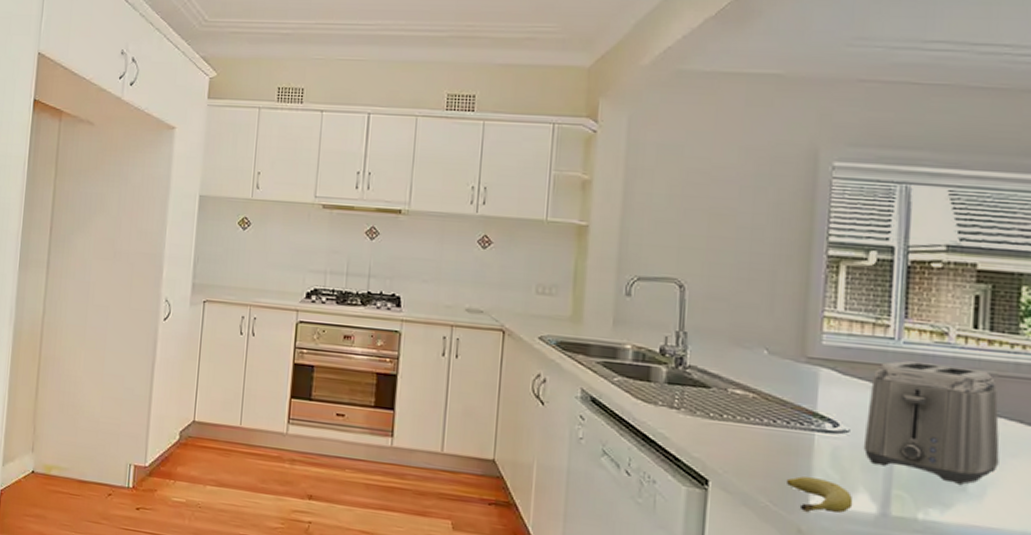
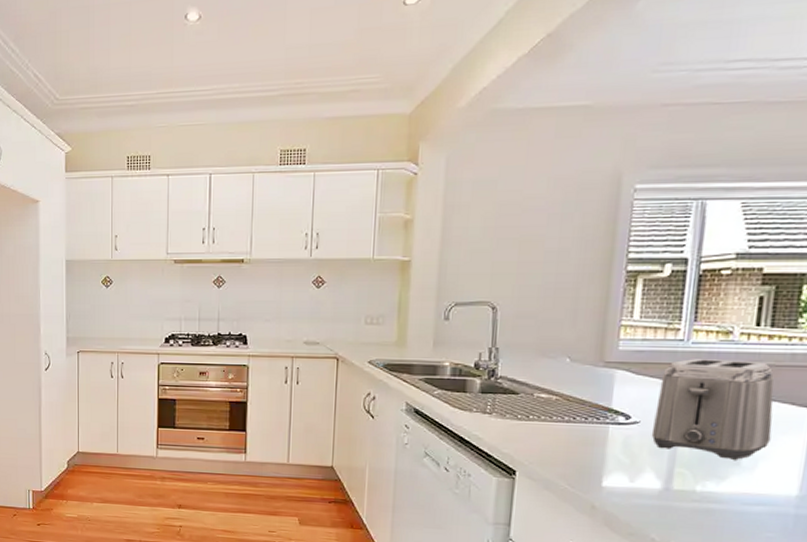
fruit: present [785,476,854,513] -> none [582,462,641,492]

